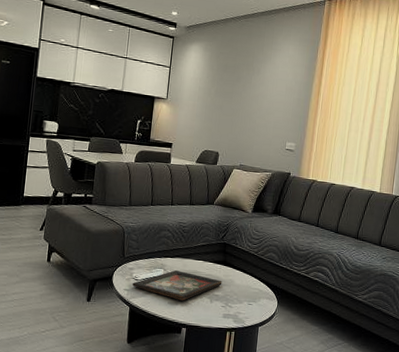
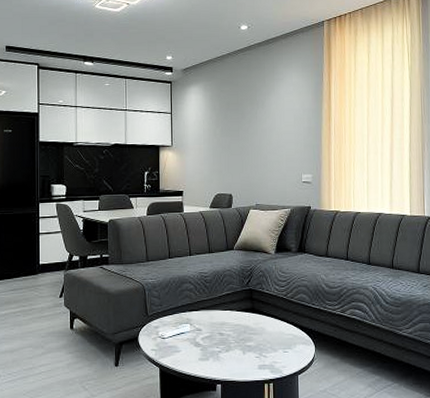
decorative tray: present [133,270,222,301] -> none [160,324,253,355]

